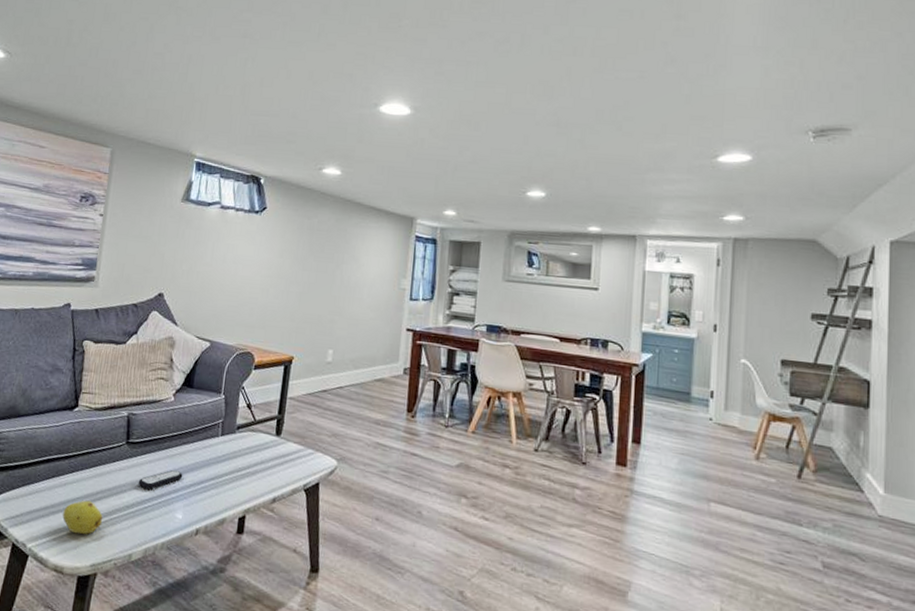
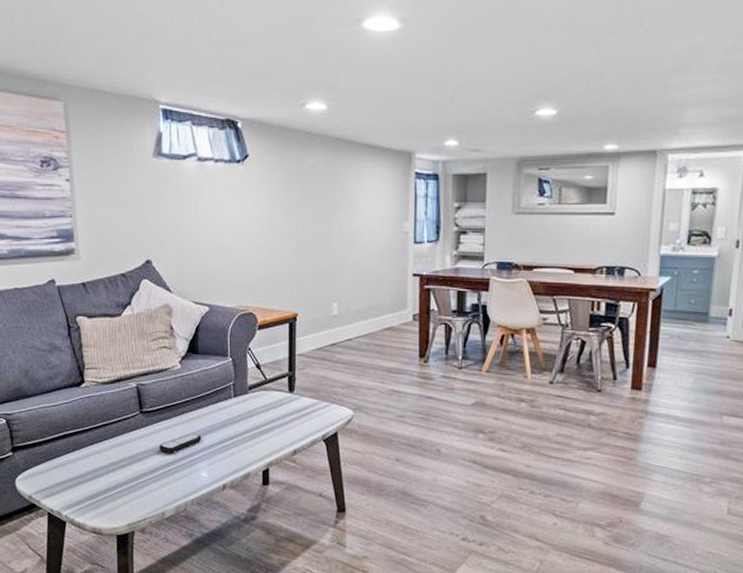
fruit: present [62,500,103,534] -> none [91,468,130,499]

